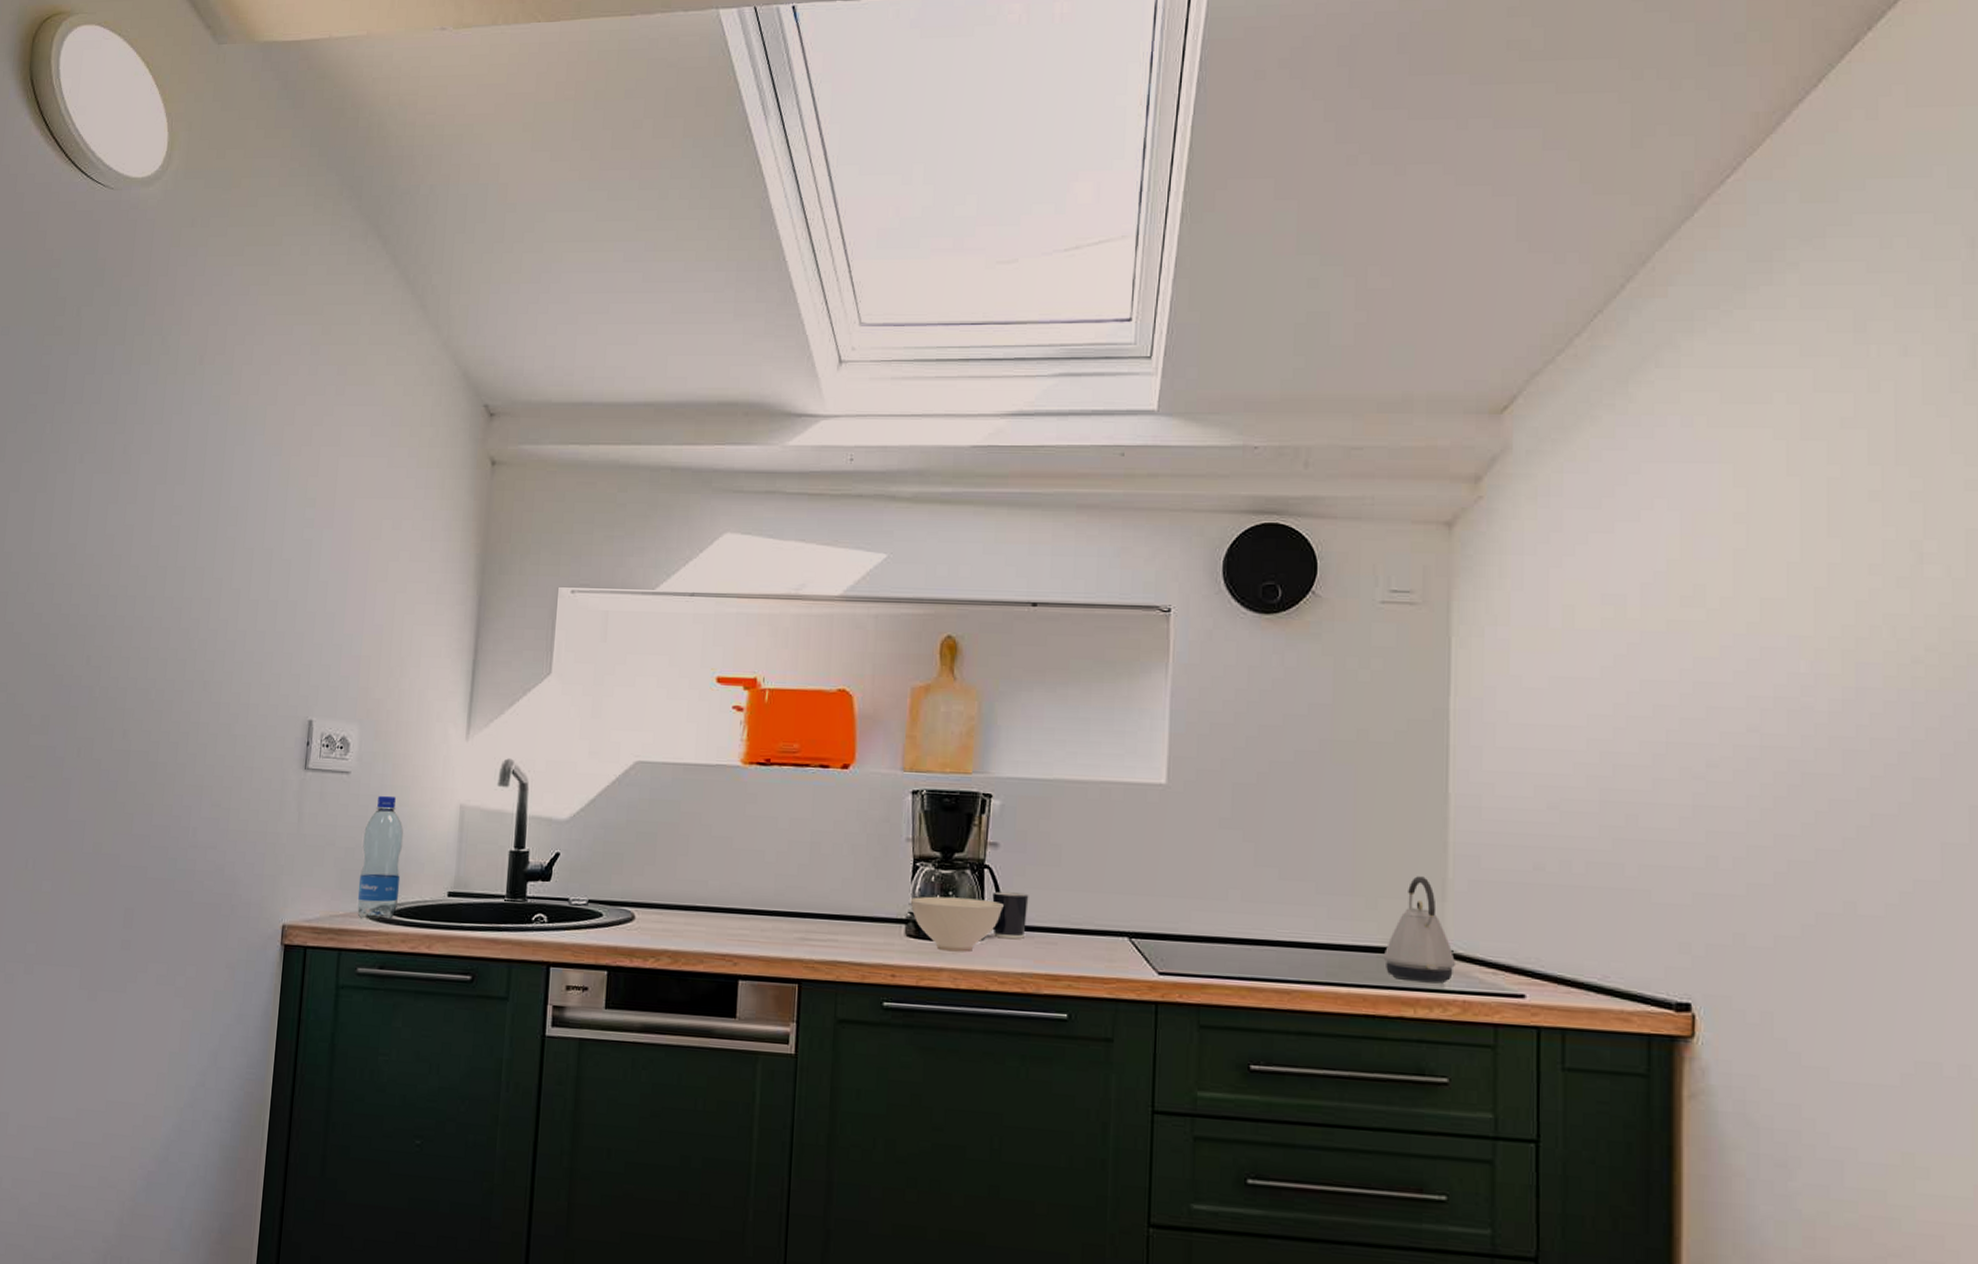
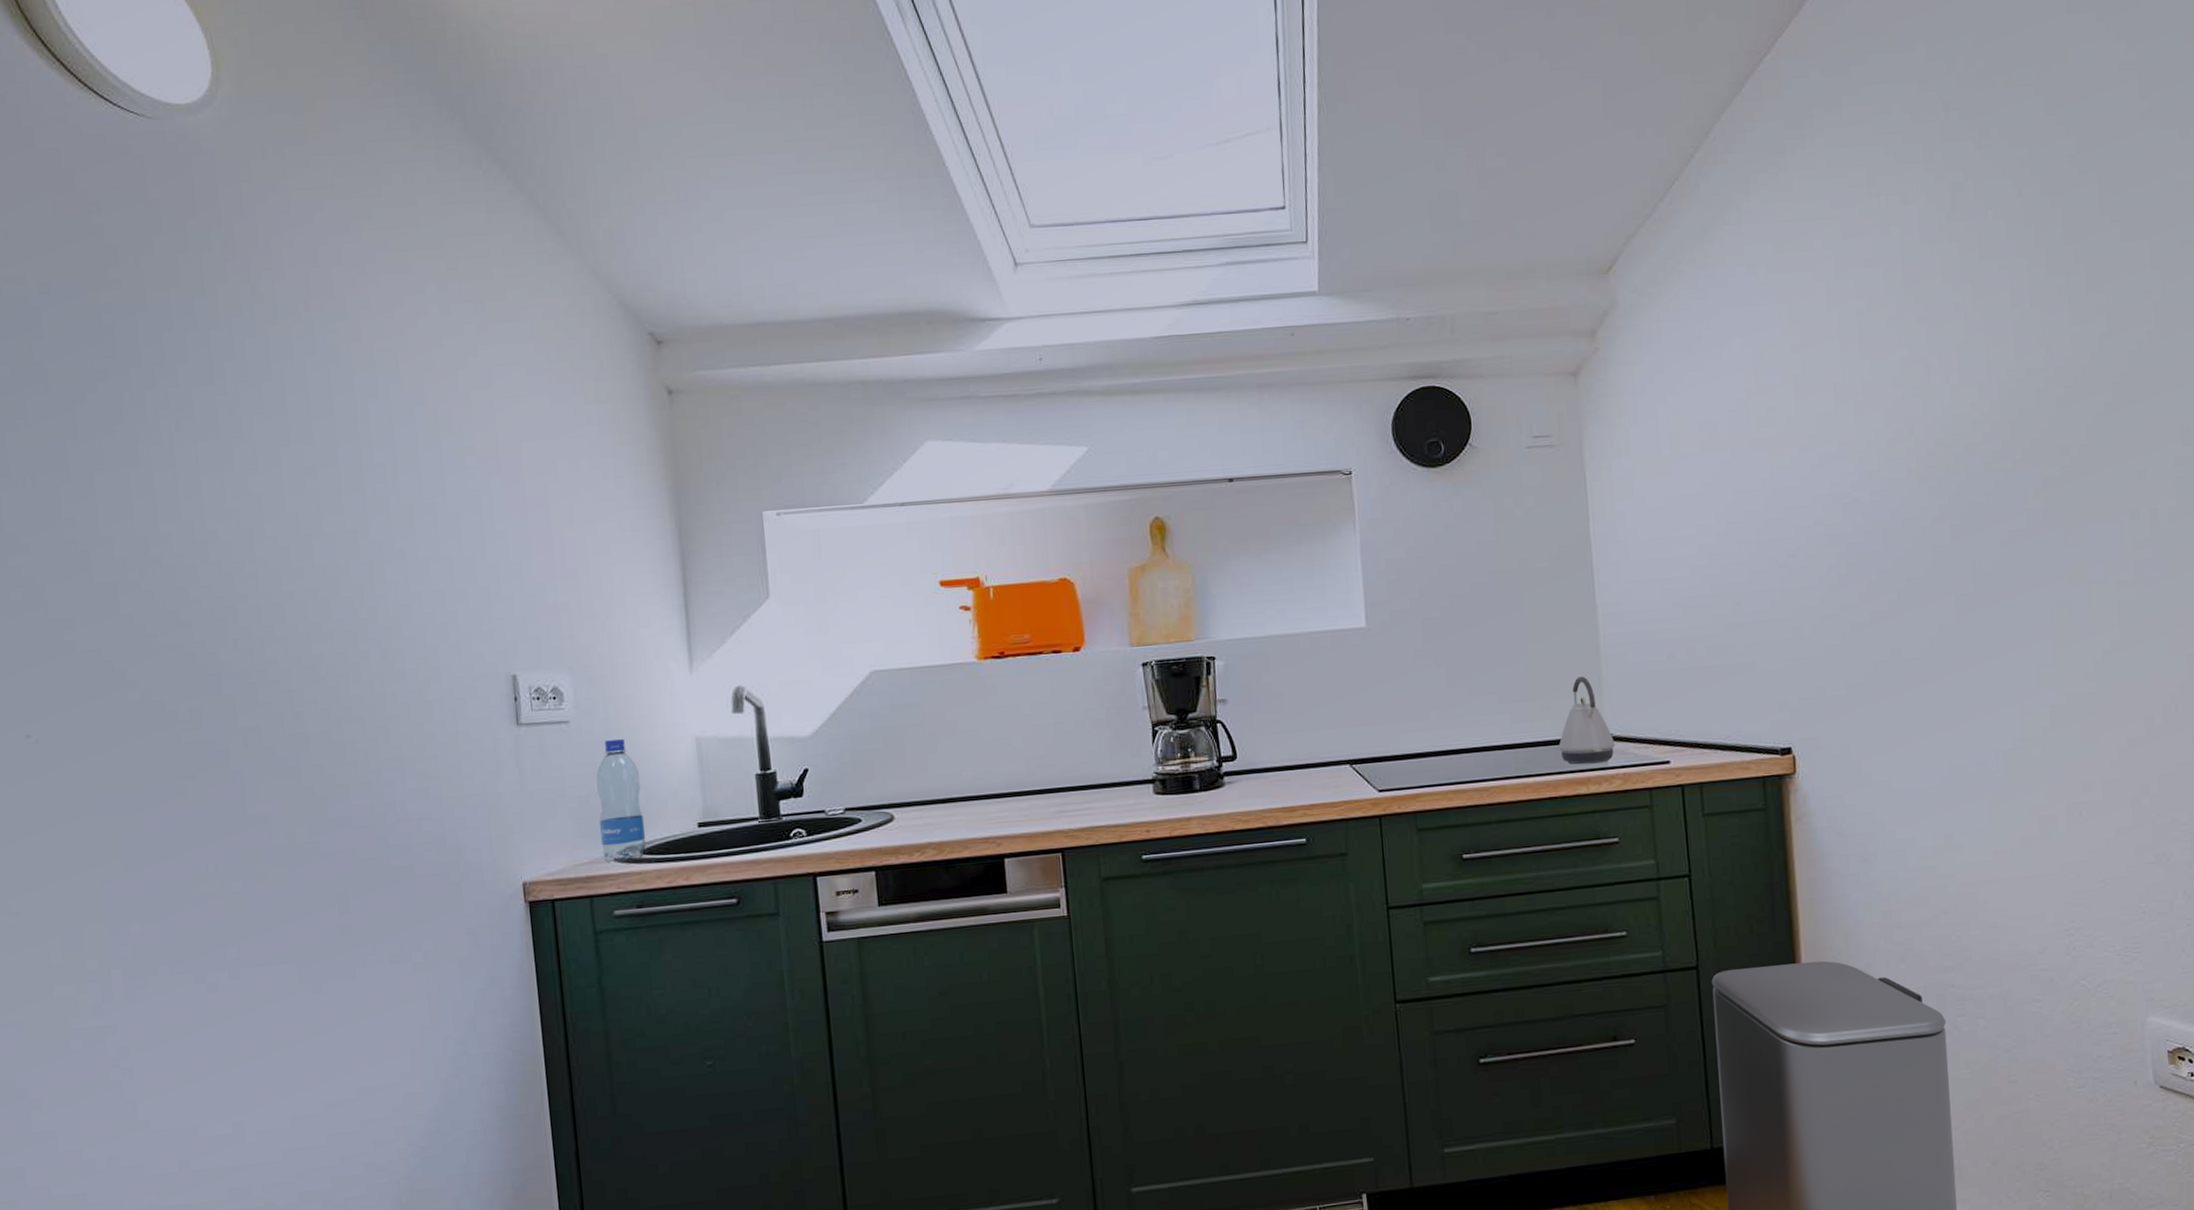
bowl: present [910,896,1004,953] -> none [1154,751,1239,802]
mug: present [992,891,1029,940] -> none [1227,740,1261,783]

